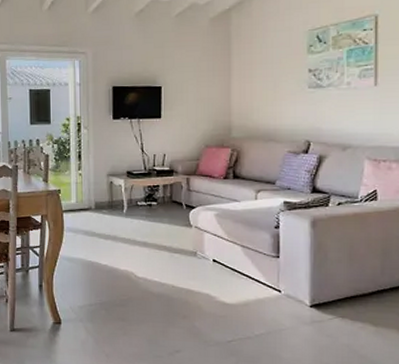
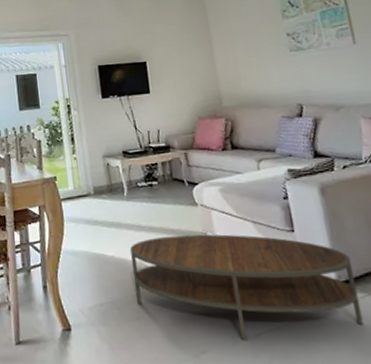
coffee table: none [122,252,327,346] -> present [129,234,364,341]

